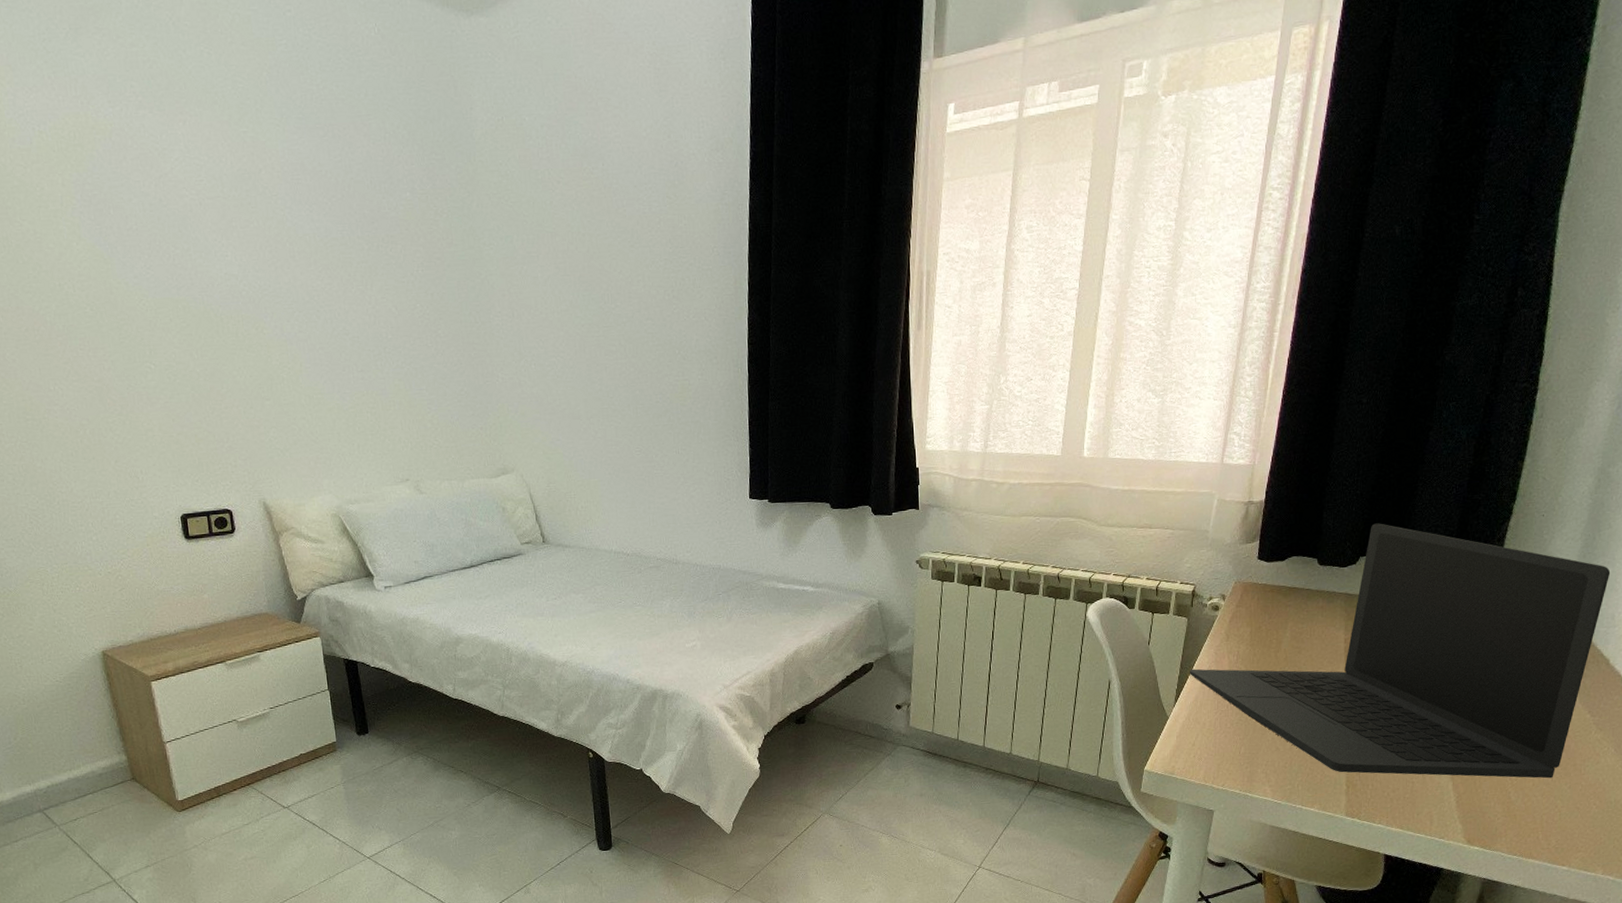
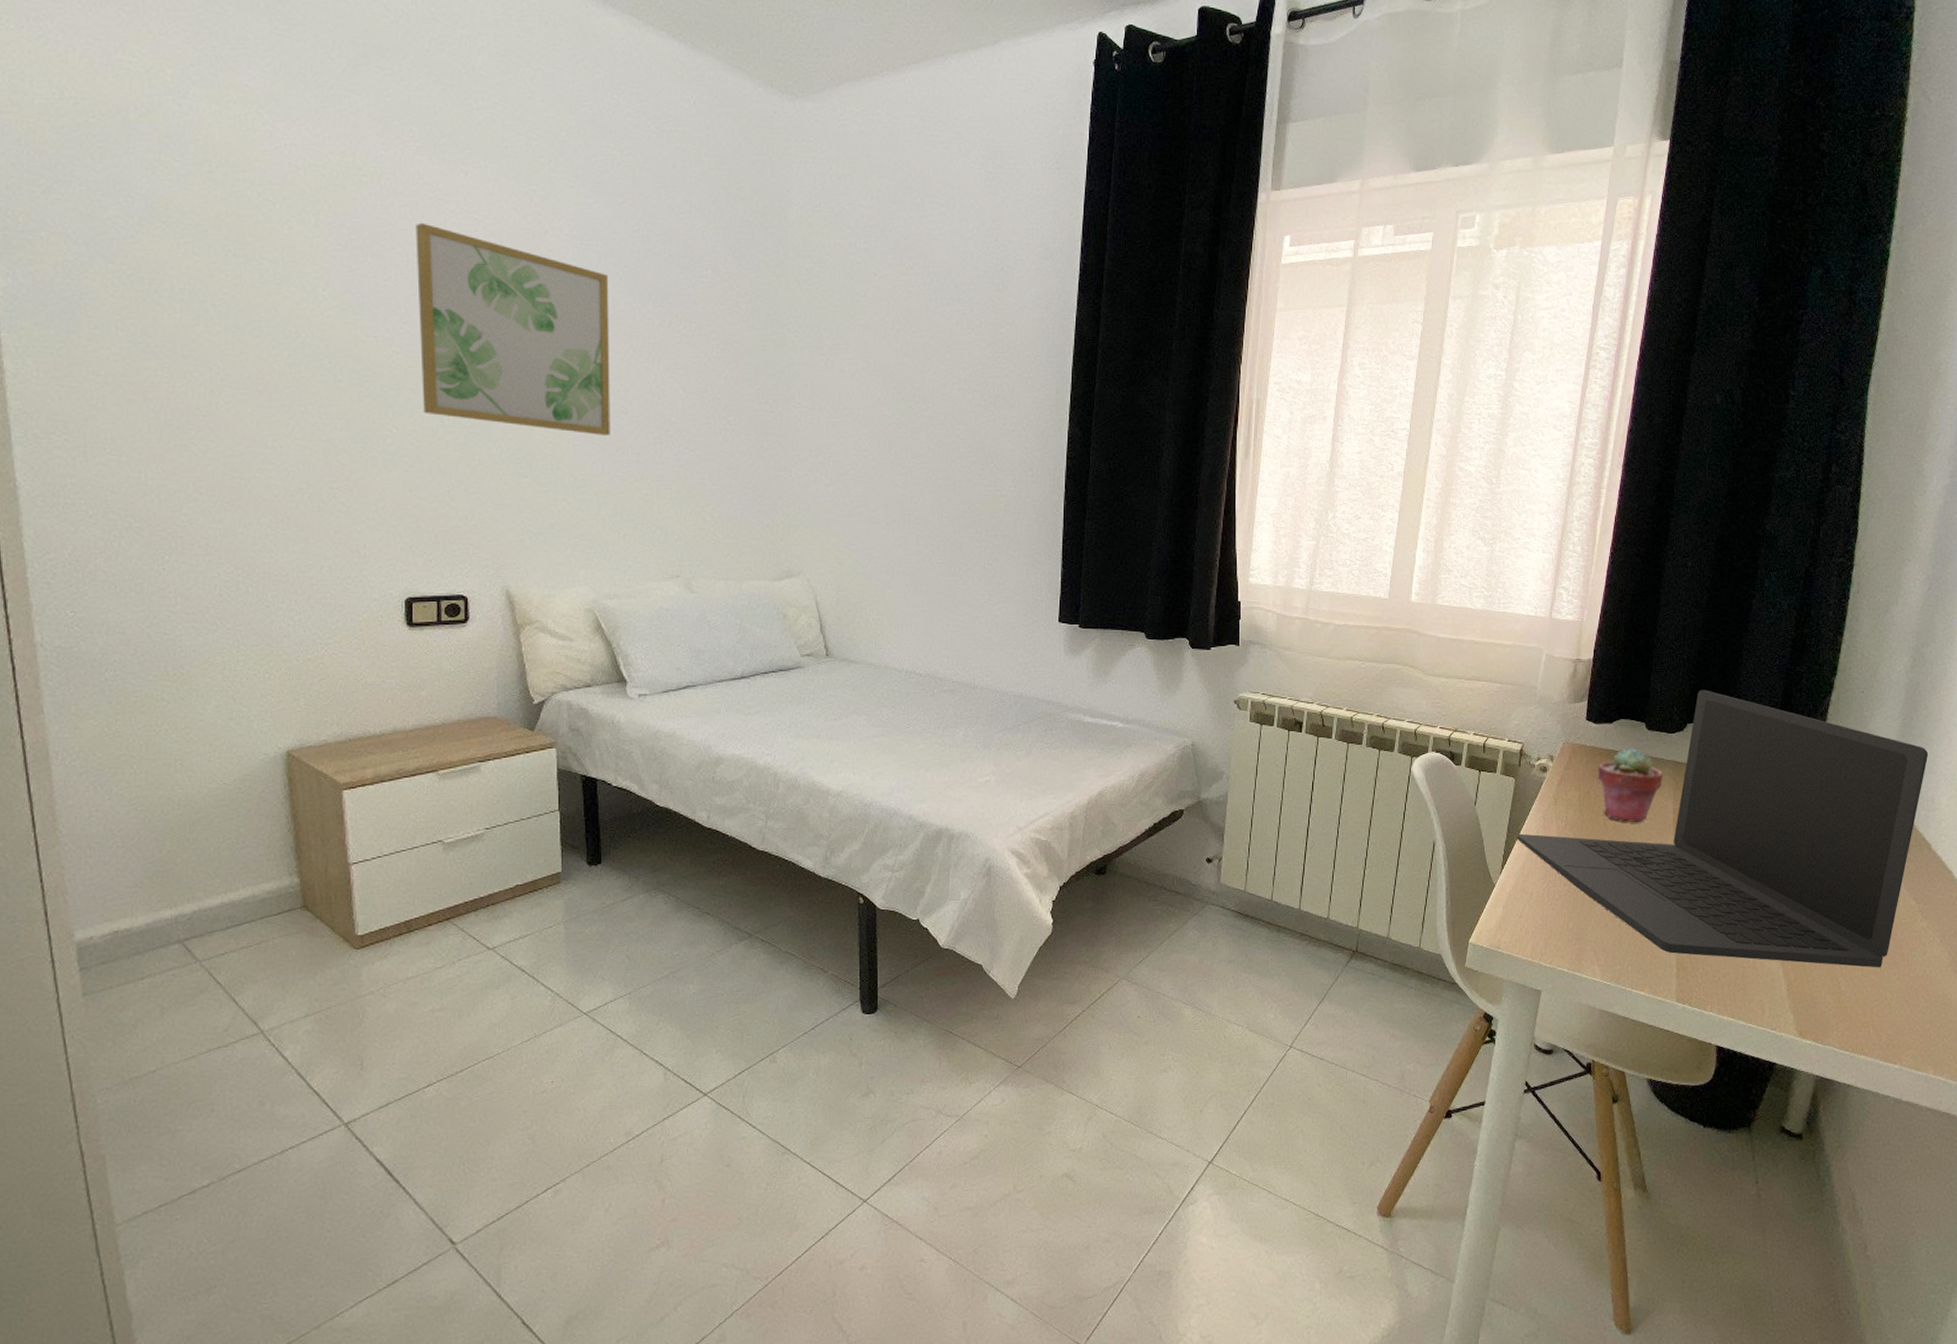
wall art: none [147,173,336,357] -> present [415,222,610,436]
potted succulent: none [1269,583,1335,654] -> present [1597,748,1663,823]

